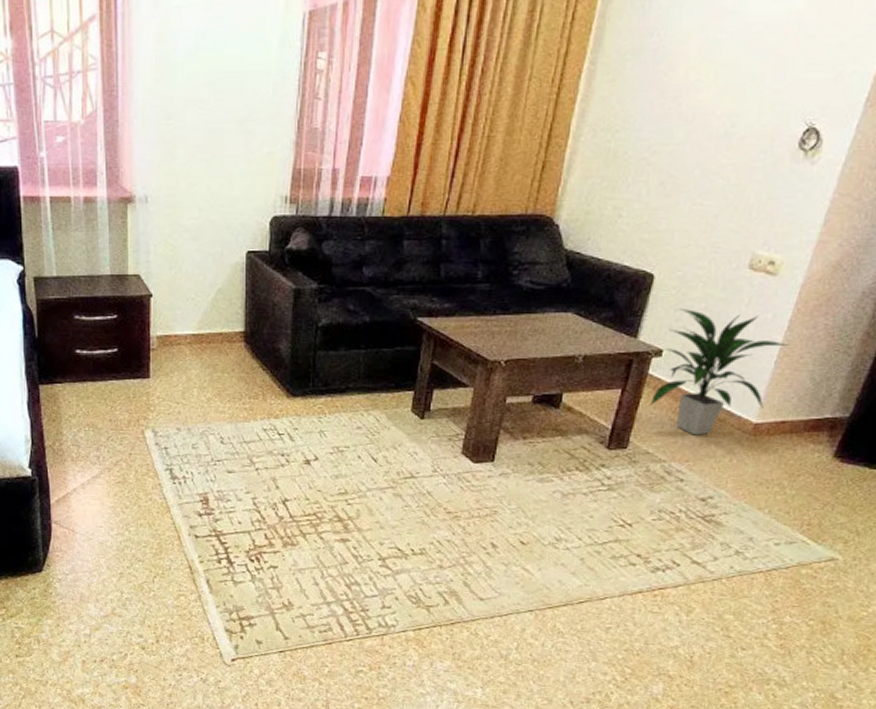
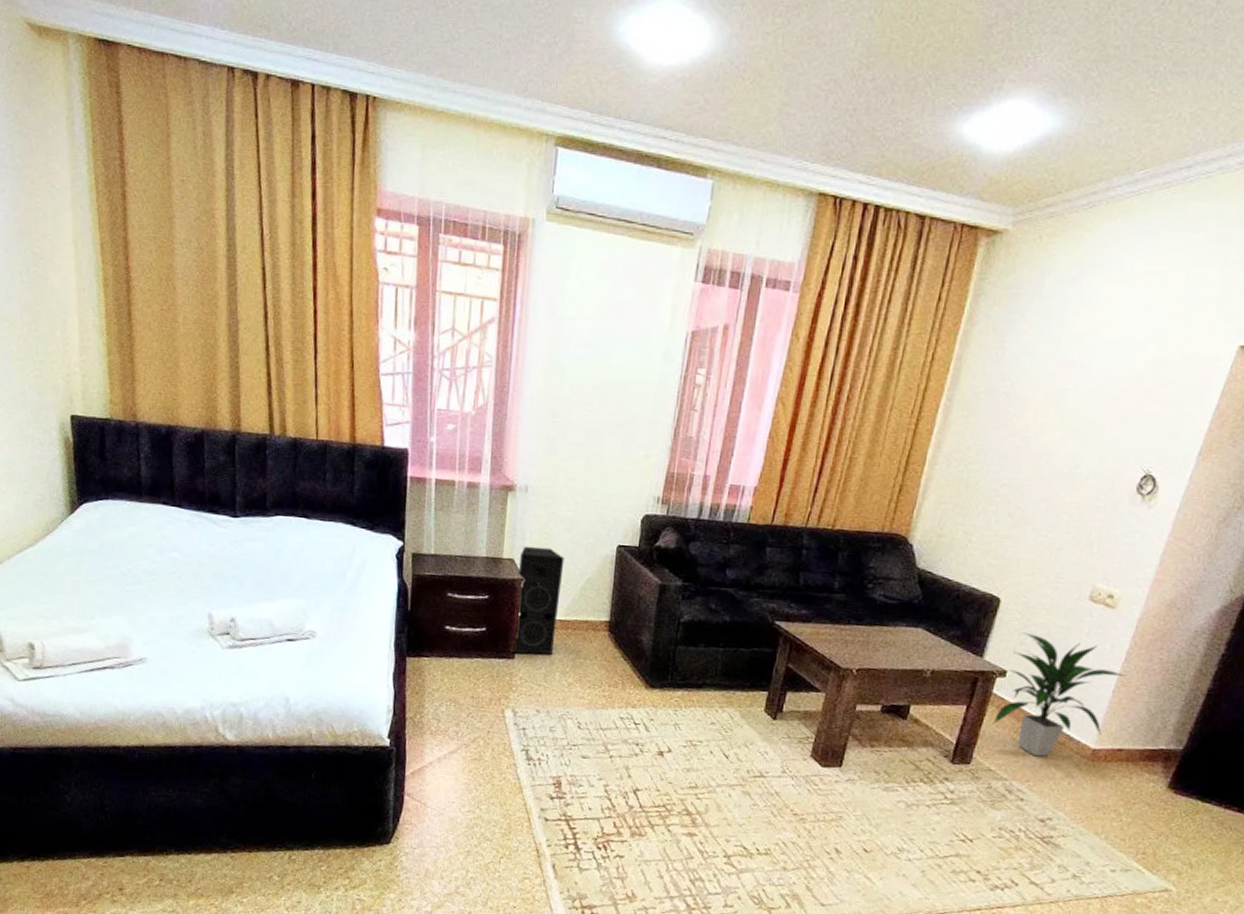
speaker: none [145,260,193,373] -> present [511,546,565,655]

